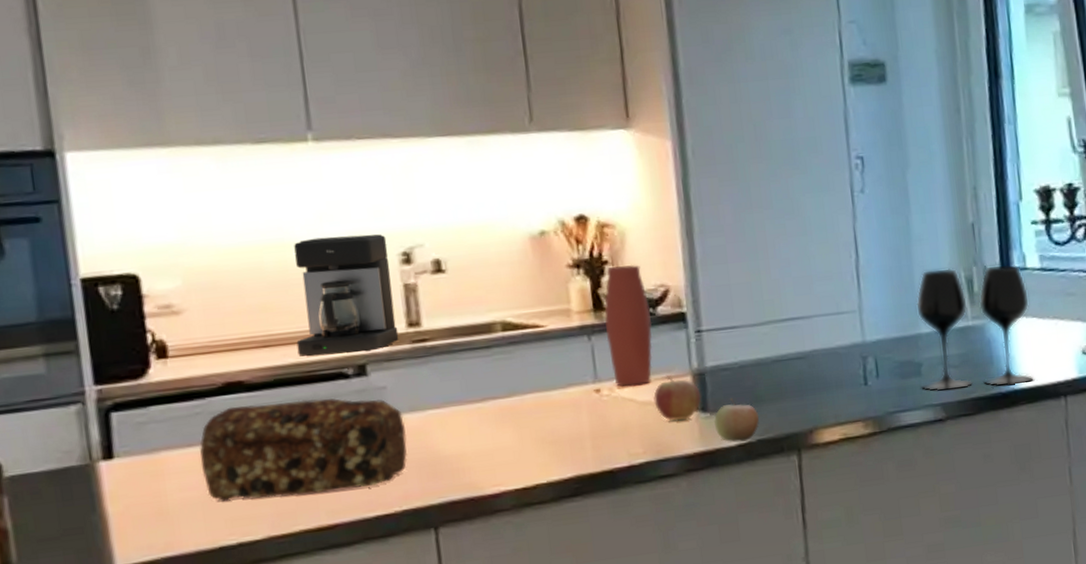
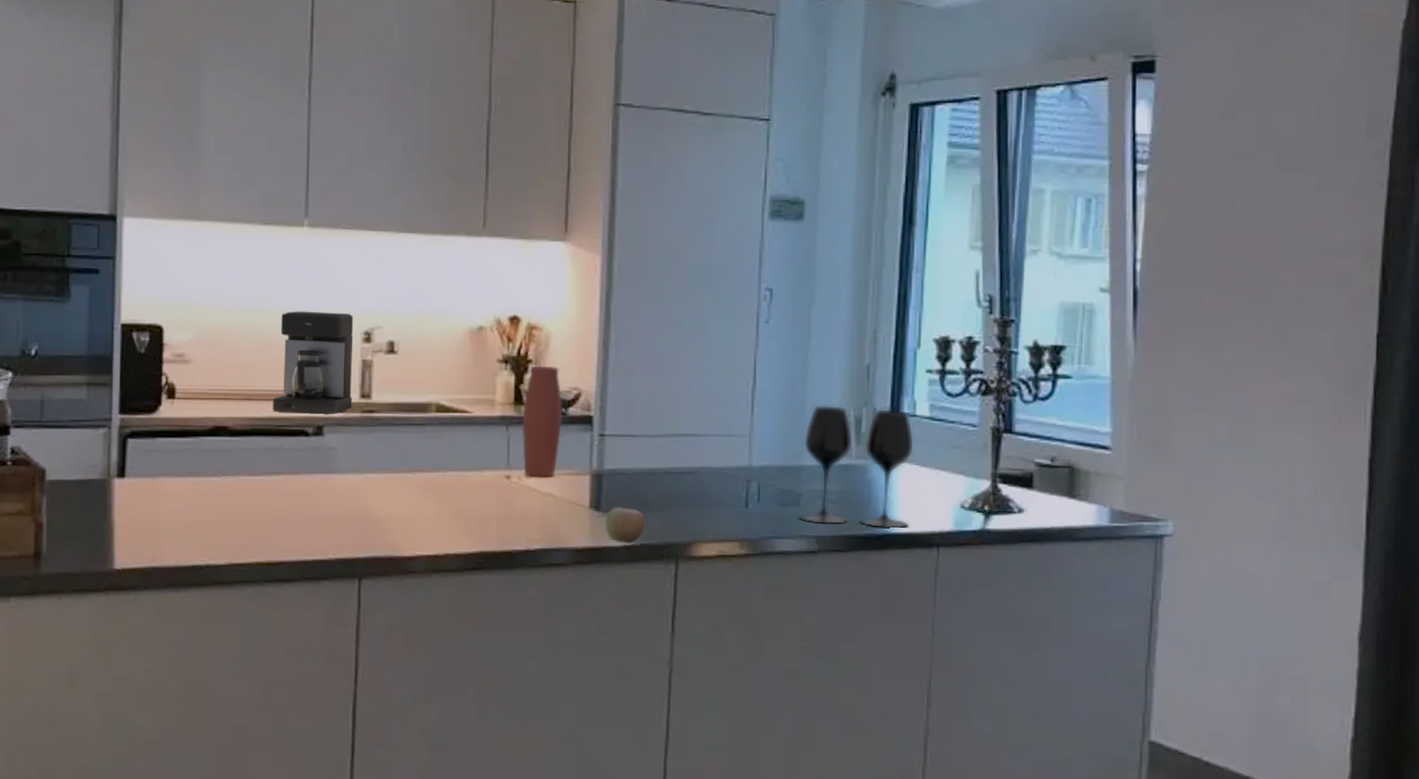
bread loaf: present [200,398,408,502] -> none [187,447,347,533]
fruit: present [653,376,702,421] -> none [555,472,596,516]

